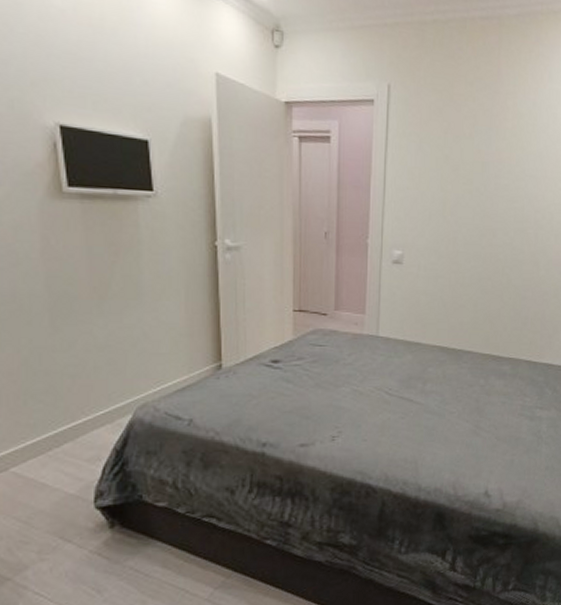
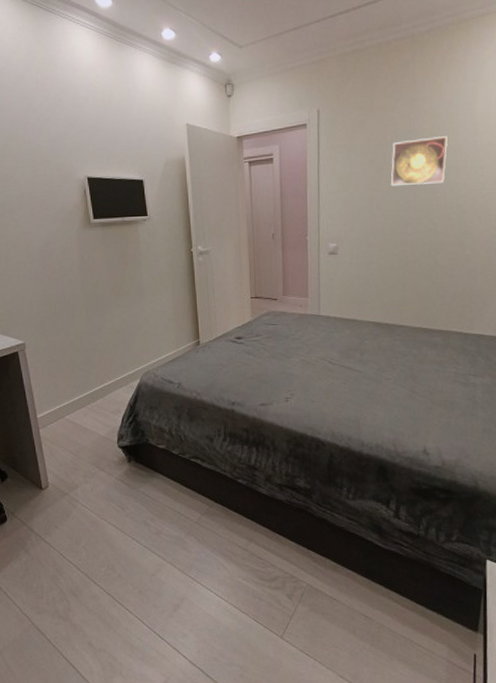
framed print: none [466,138,530,193] -> present [390,135,449,187]

